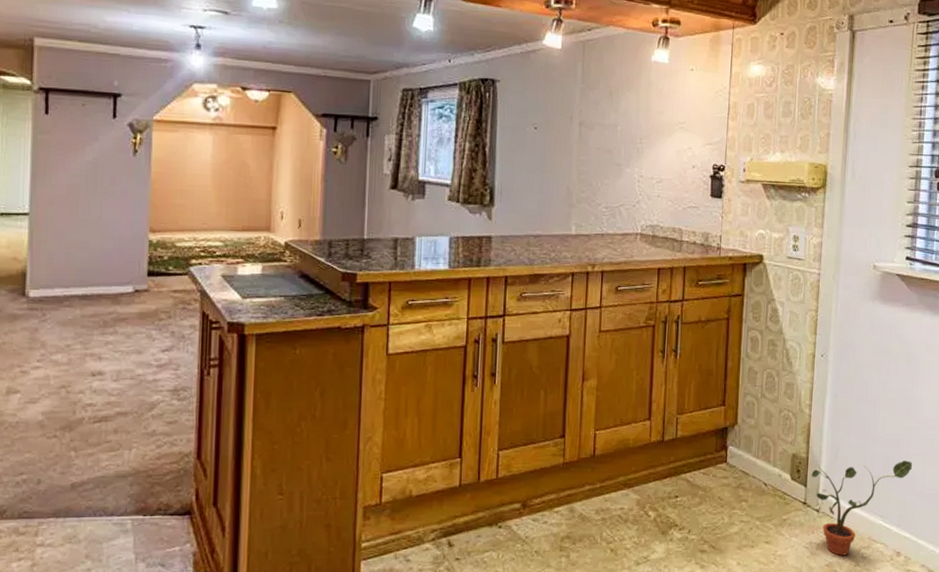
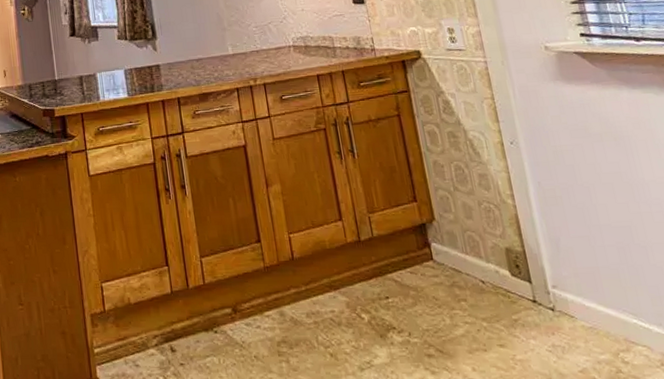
potted plant: present [811,460,912,556] -> none [533,249,657,360]

